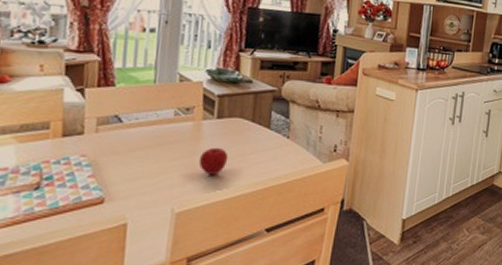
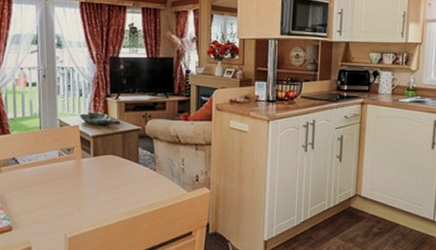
apple: present [198,147,229,175] -> none [82,181,106,205]

